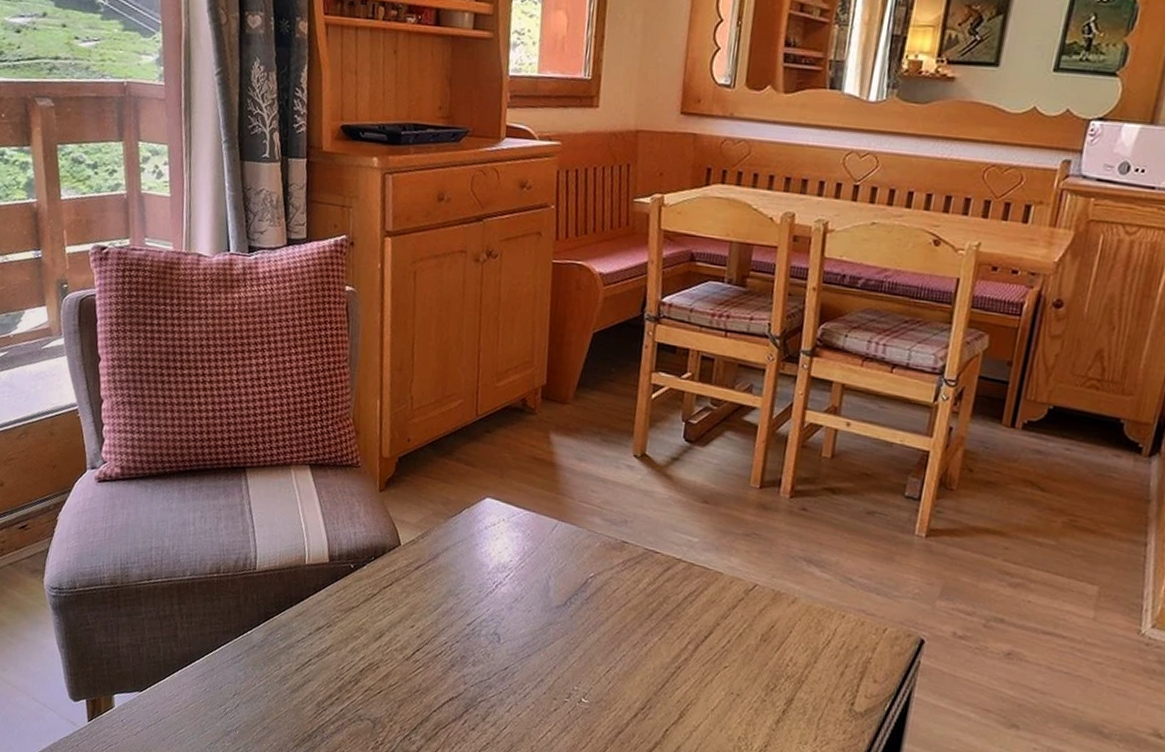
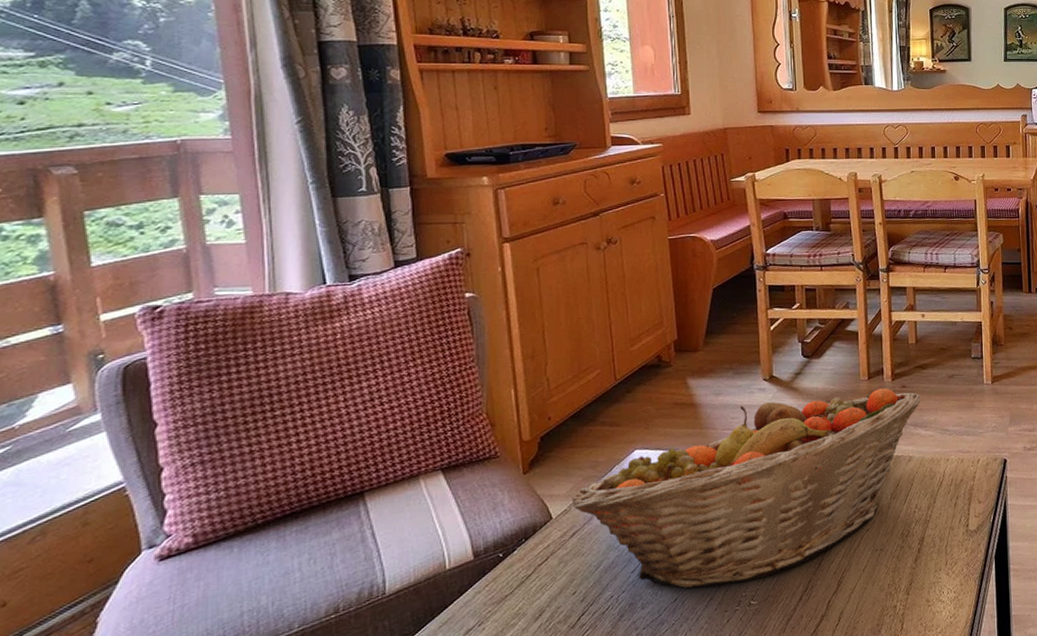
fruit basket: none [420,479,824,679] -> present [572,388,921,589]

